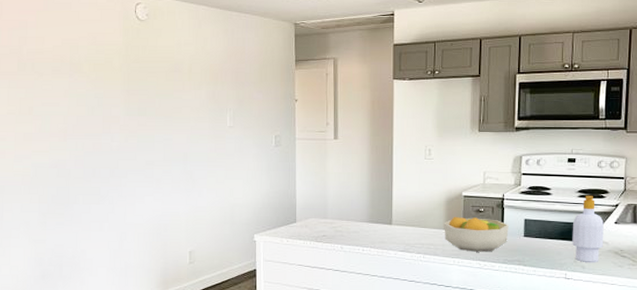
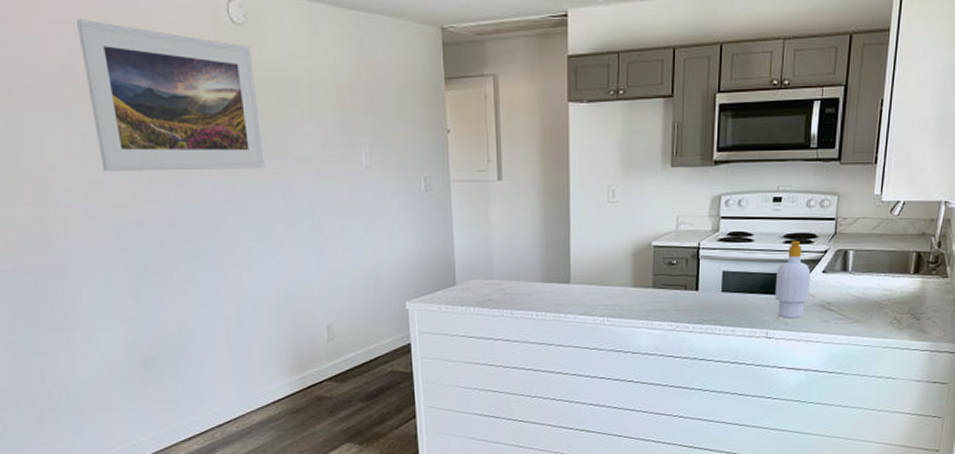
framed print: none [26,17,152,127] -> present [77,19,265,172]
fruit bowl: present [444,216,509,252] -> none [630,270,705,312]

